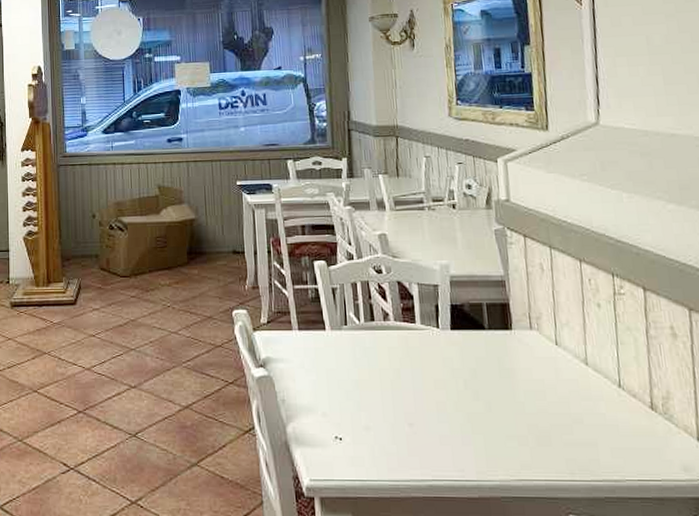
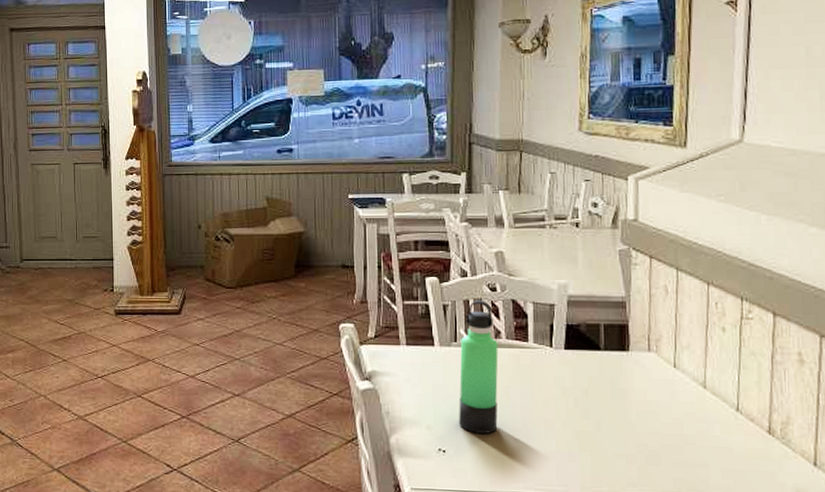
thermos bottle: none [350,282,392,419] -> present [459,299,499,434]

